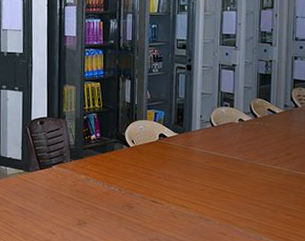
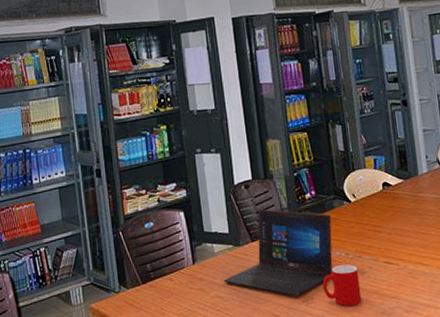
laptop: none [12,143,111,219] -> present [224,209,333,296]
cup: none [95,198,128,233] -> present [322,264,362,306]

